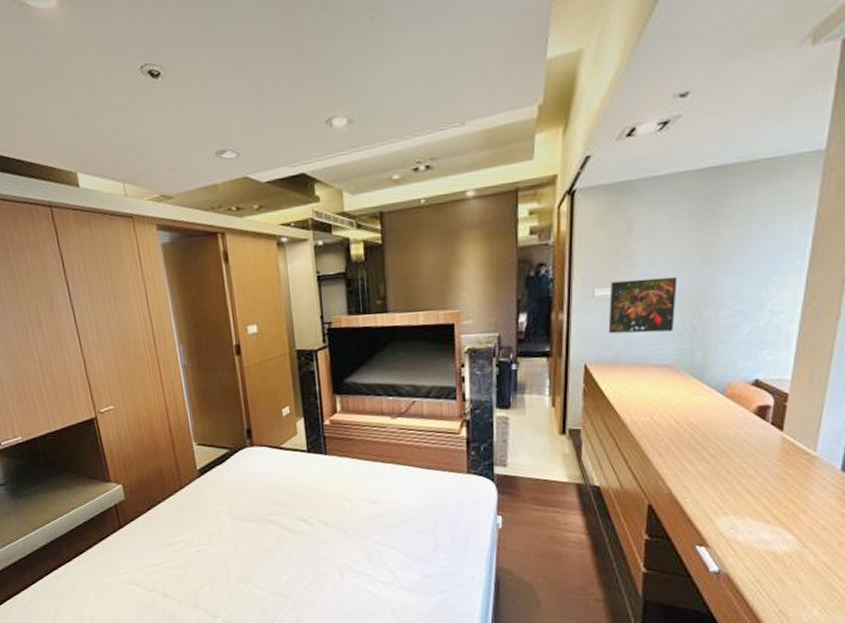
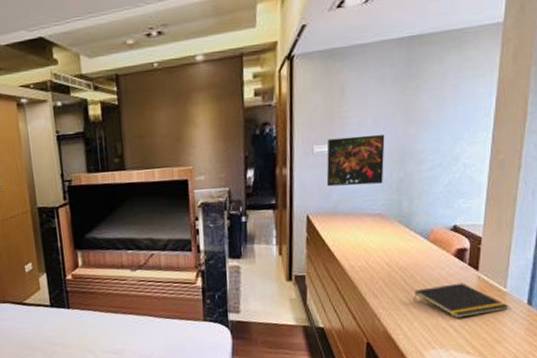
notepad: none [704,444,819,483] -> present [413,283,509,318]

